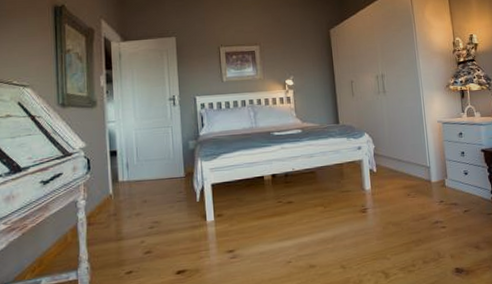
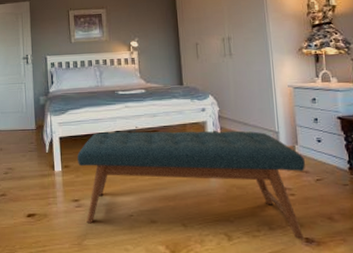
bench: none [231,167,455,275] -> present [77,130,306,240]

